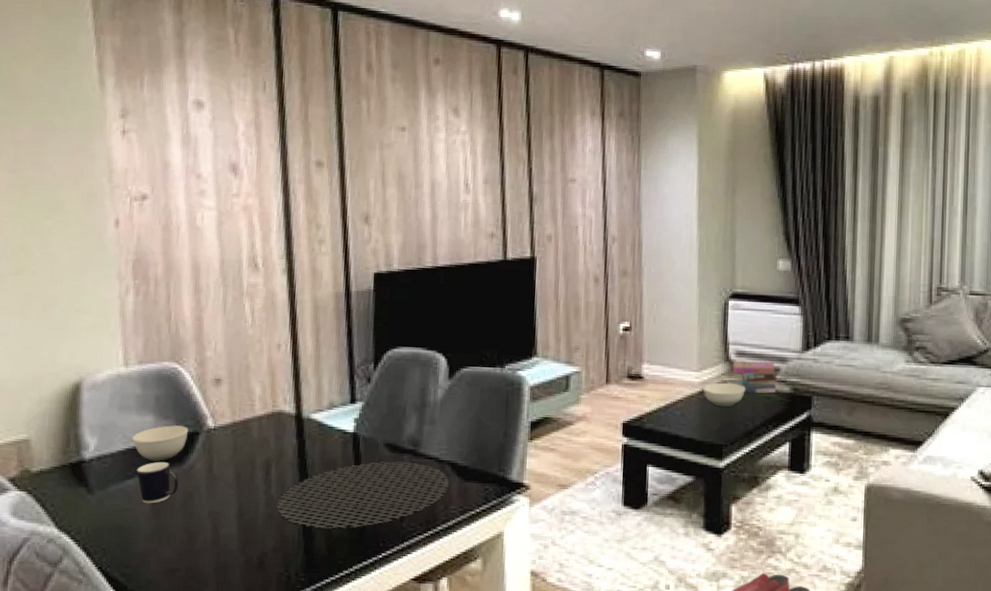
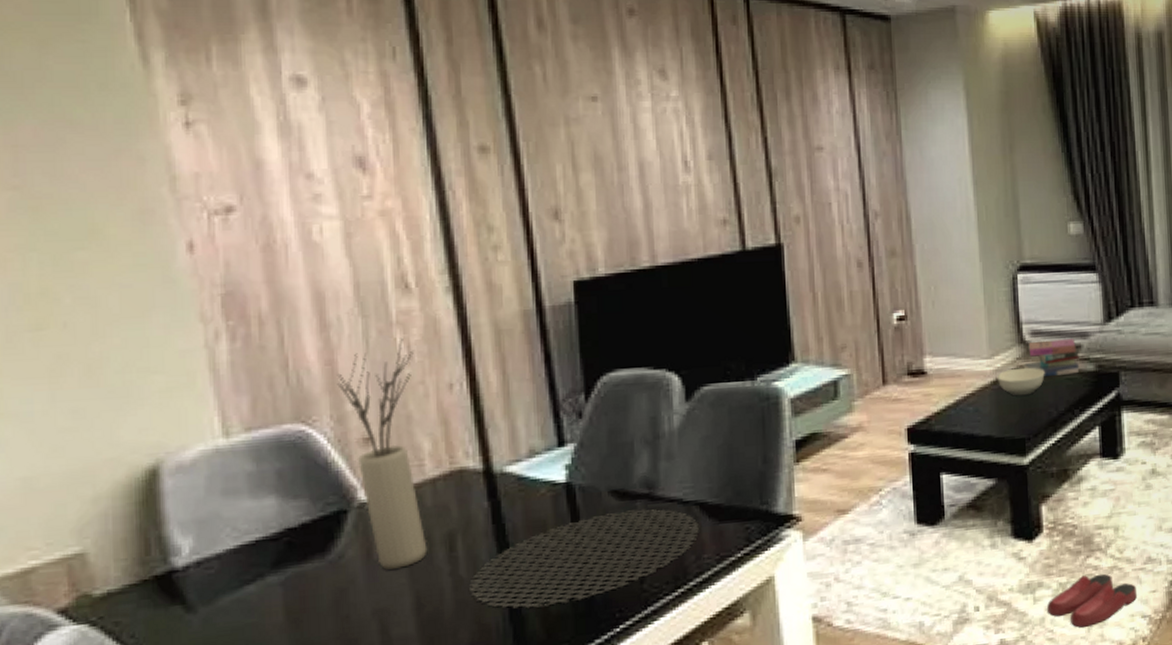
soup bowl: present [132,425,189,461] -> none [246,504,332,556]
mug: present [136,461,179,504] -> none [258,554,324,614]
vase: none [202,305,257,484] -> present [337,337,428,570]

